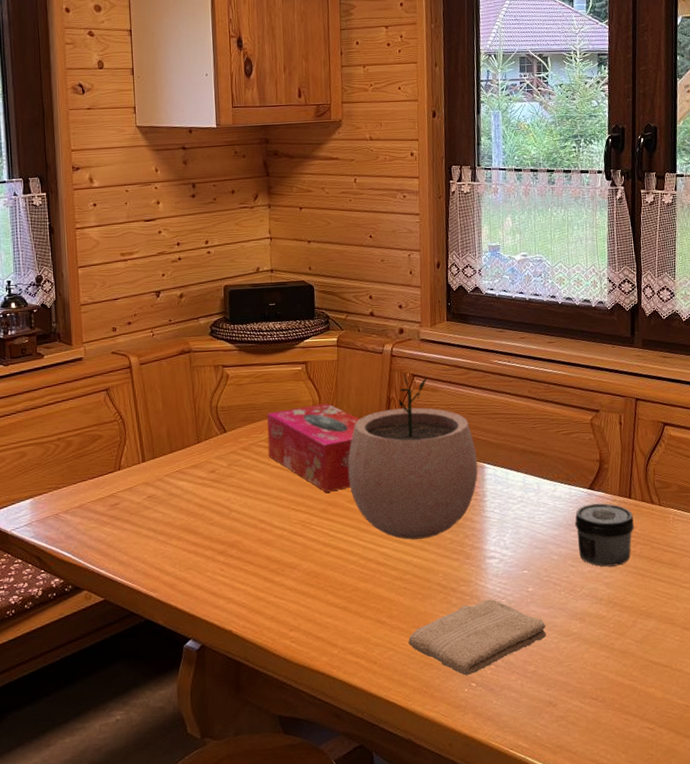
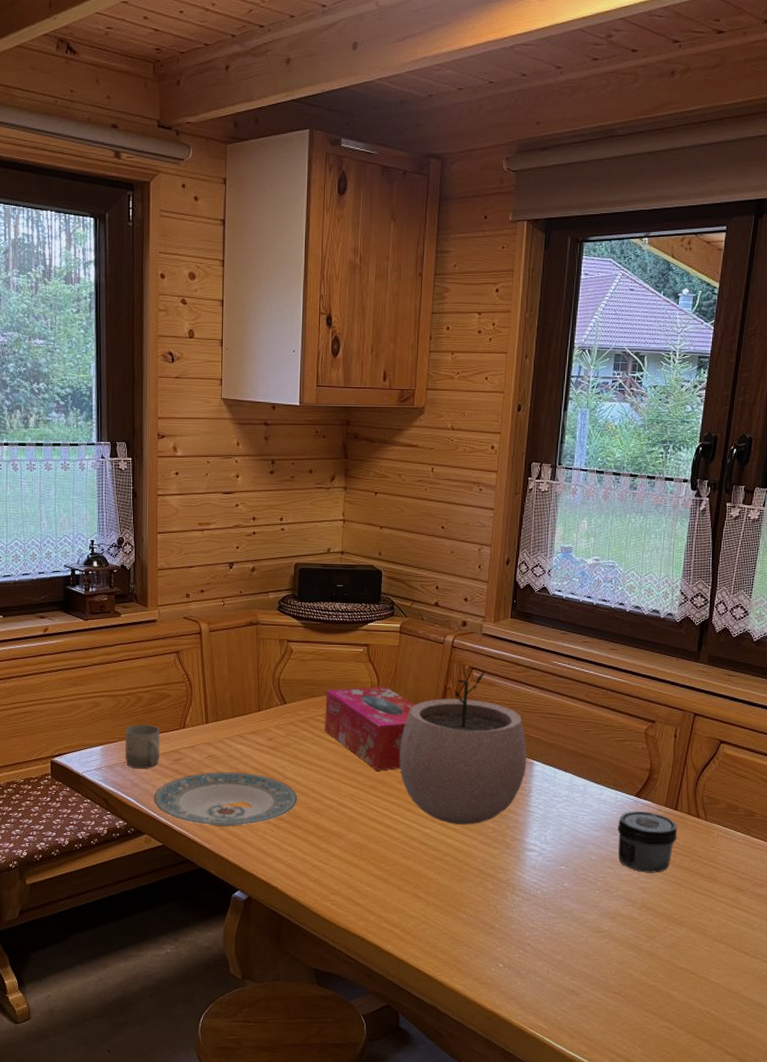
cup: none [56,470,95,519] -> present [125,724,160,768]
plate: none [91,510,247,573] -> present [154,772,298,827]
washcloth: present [408,599,546,676] -> none [442,888,577,956]

